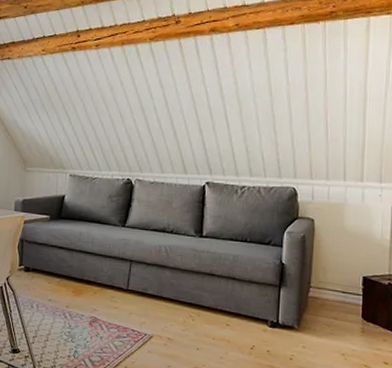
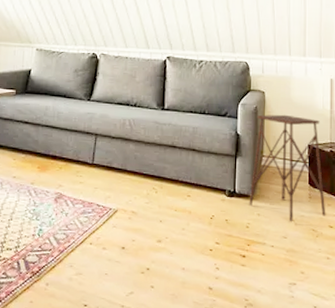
side table: none [293,243,381,357] -> present [249,114,326,222]

